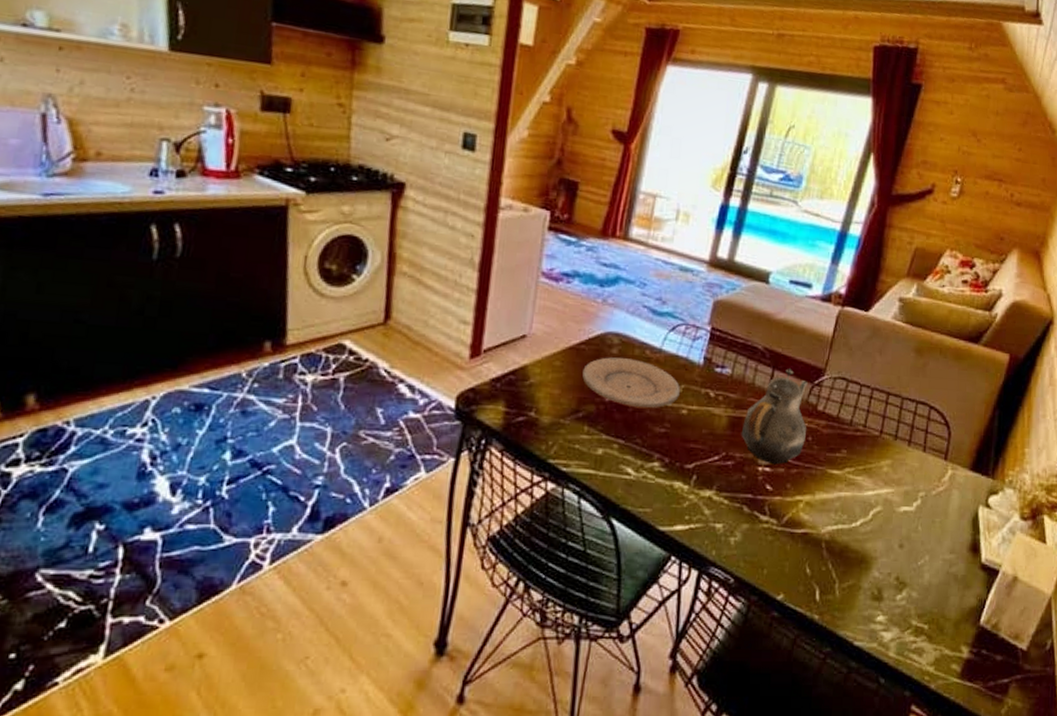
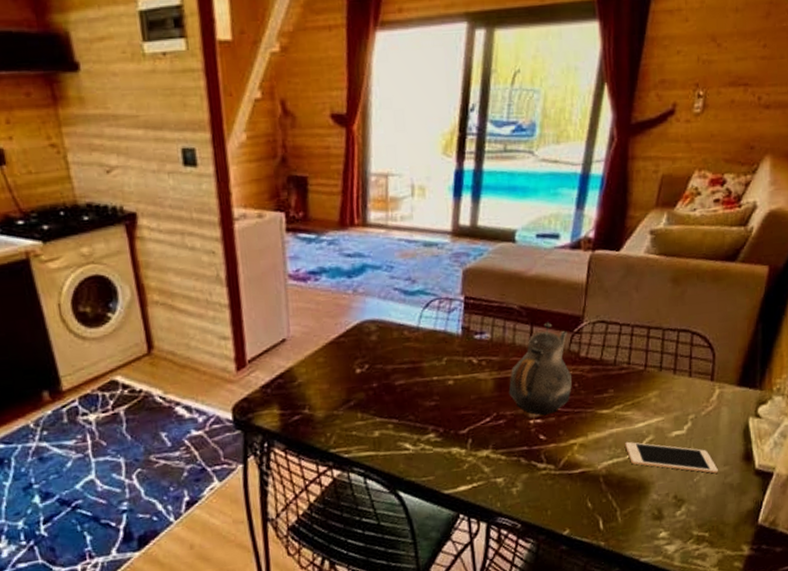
plate: present [582,357,681,409] -> none [346,342,445,388]
cell phone: none [852,508,944,560] -> present [625,441,718,474]

